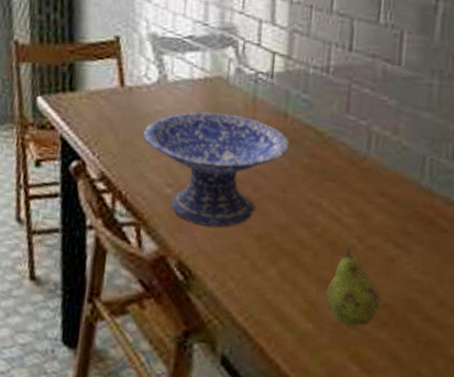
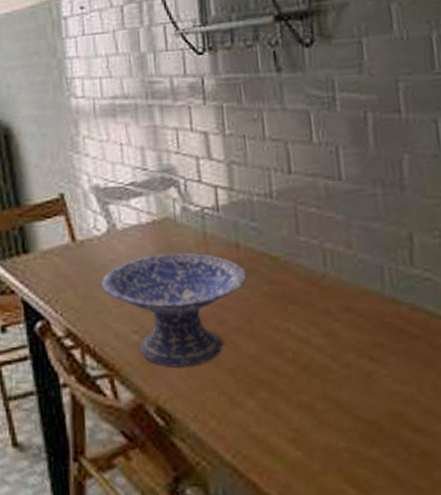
fruit: present [325,246,381,327] -> none [308,367,367,449]

